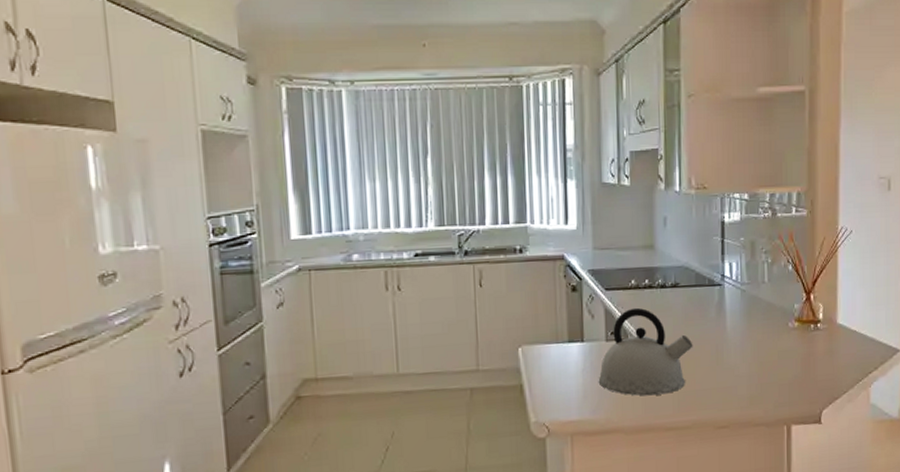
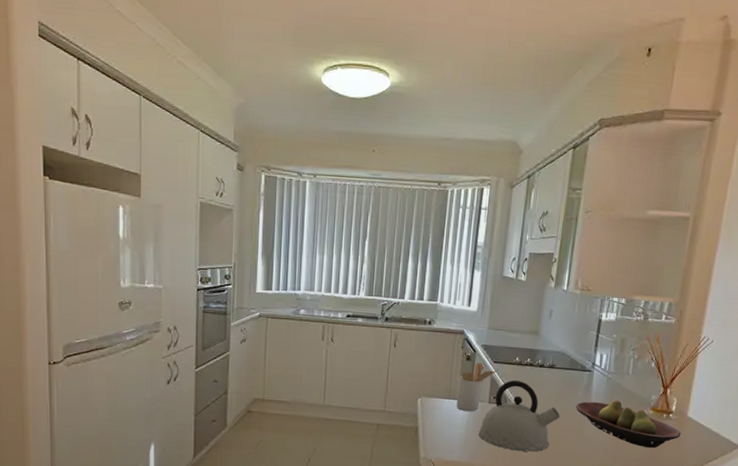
utensil holder: none [564,292,610,356] -> present [456,363,497,412]
fruit bowl: none [710,316,833,368] -> present [576,400,681,448]

